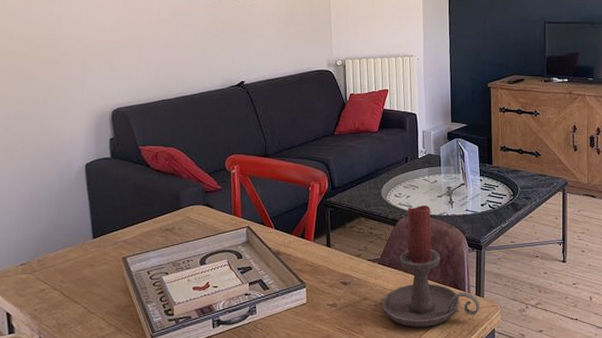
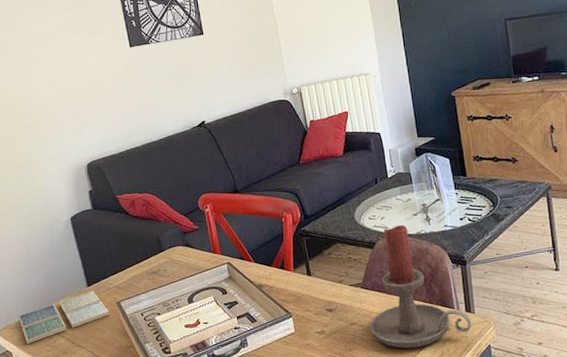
drink coaster: none [8,243,113,296] -> present [18,290,110,345]

